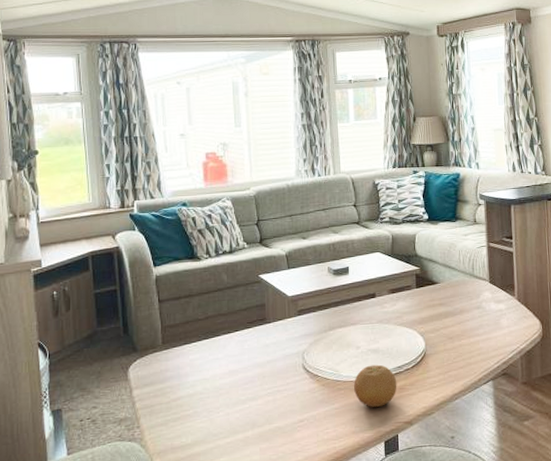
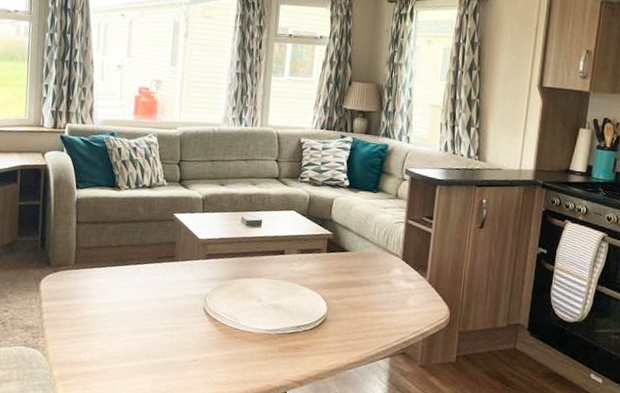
fruit: present [353,364,397,407] -> none [249,319,294,362]

